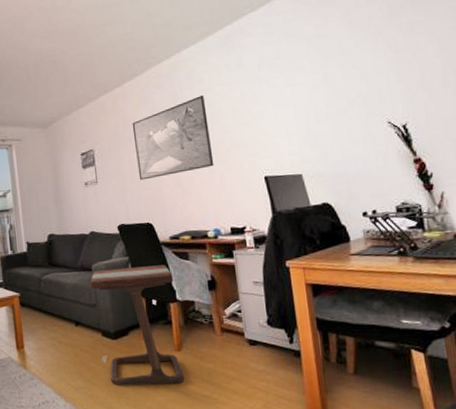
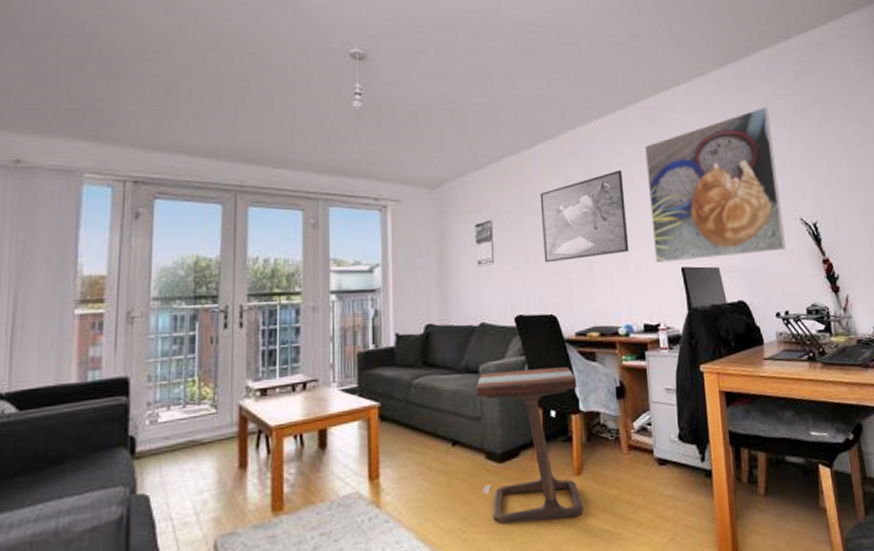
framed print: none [225,16,373,175] -> present [645,106,787,264]

